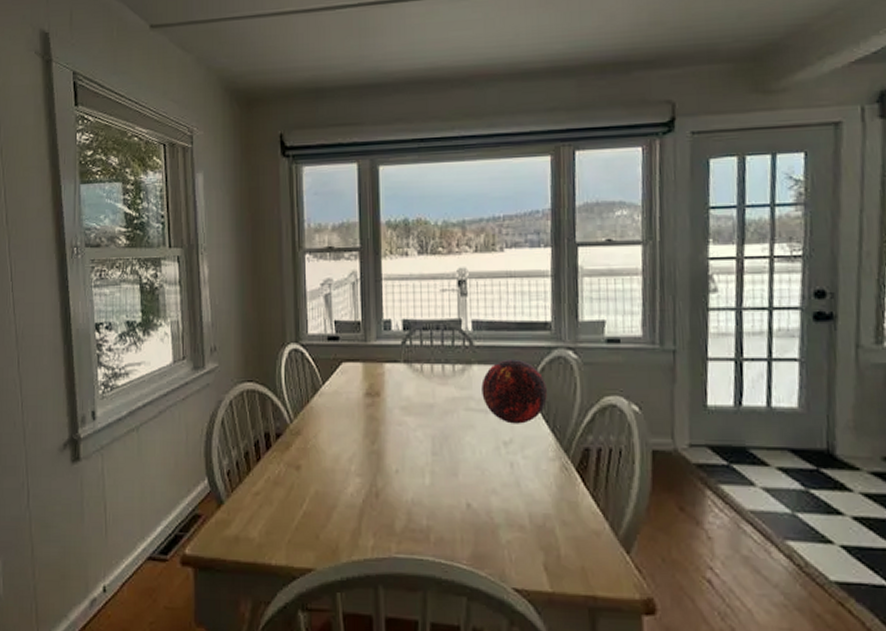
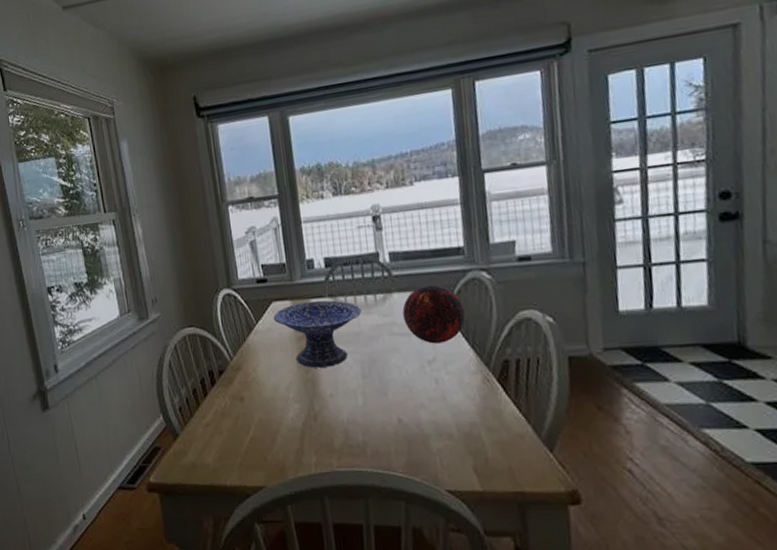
decorative bowl: none [341,365,438,440] -> present [273,300,362,368]

